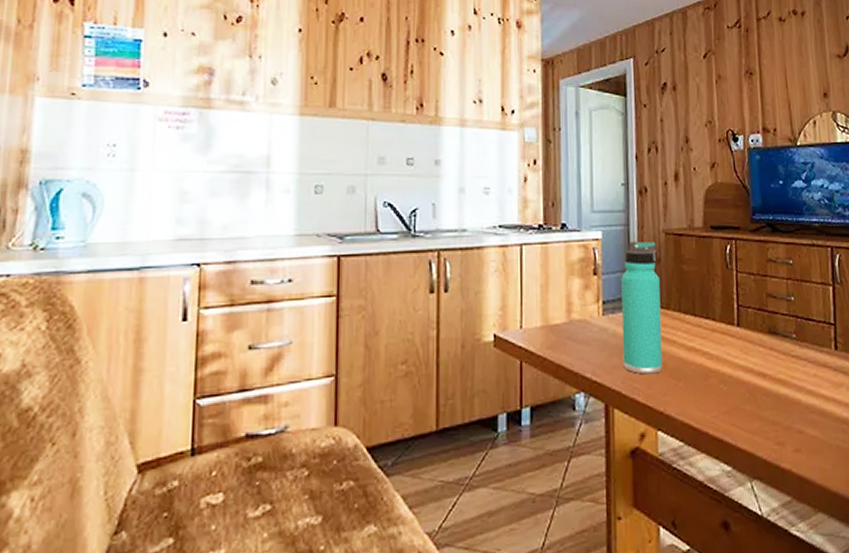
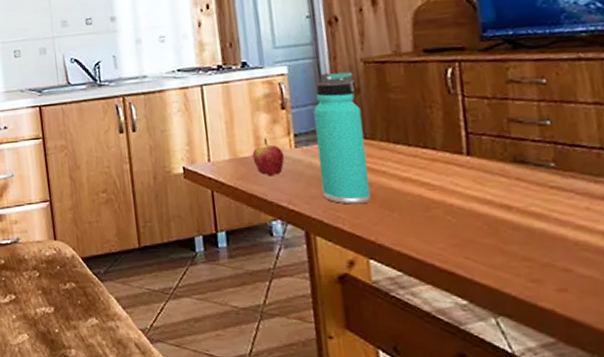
fruit: none [563,302,593,346] -> present [252,135,285,177]

